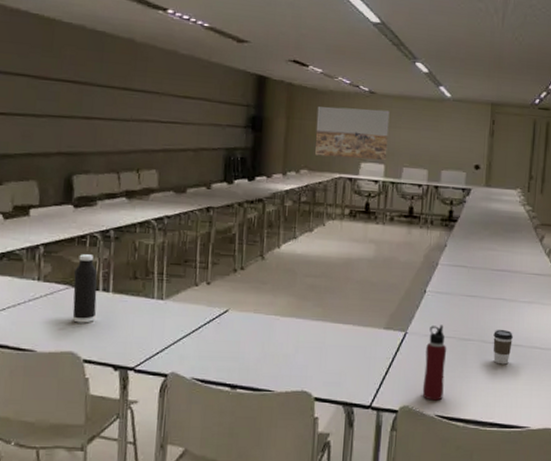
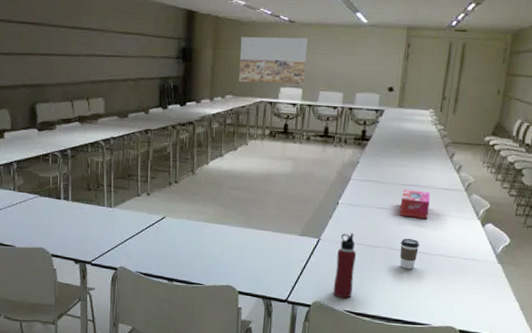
water bottle: present [72,254,98,323] -> none [41,169,60,226]
tissue box: none [490,275,522,307] -> present [399,189,431,219]

